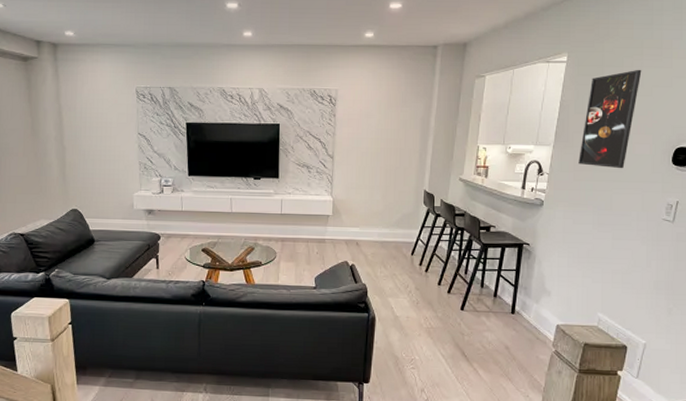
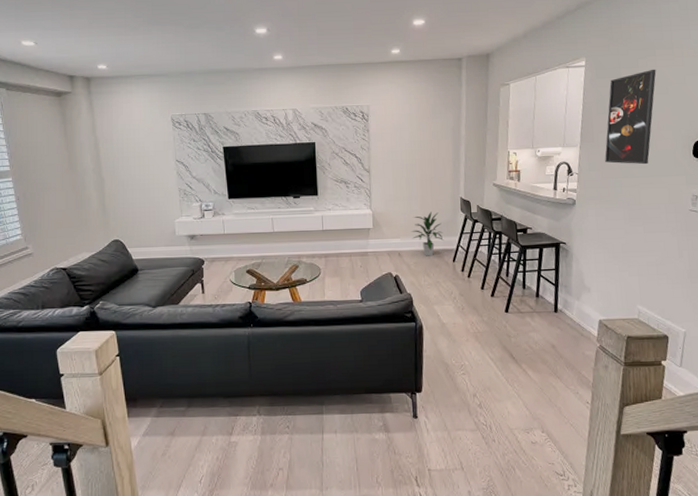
indoor plant: none [371,202,404,248] -> present [412,211,444,256]

